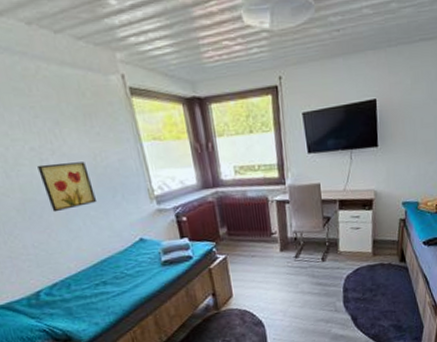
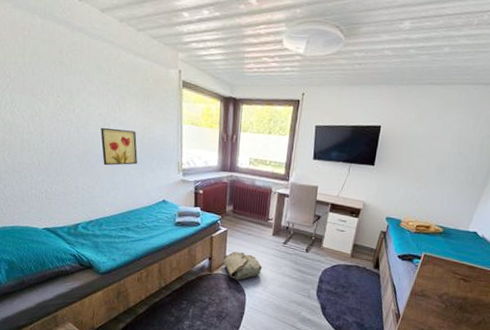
bag: none [229,278,277,312] -> present [223,251,262,280]

